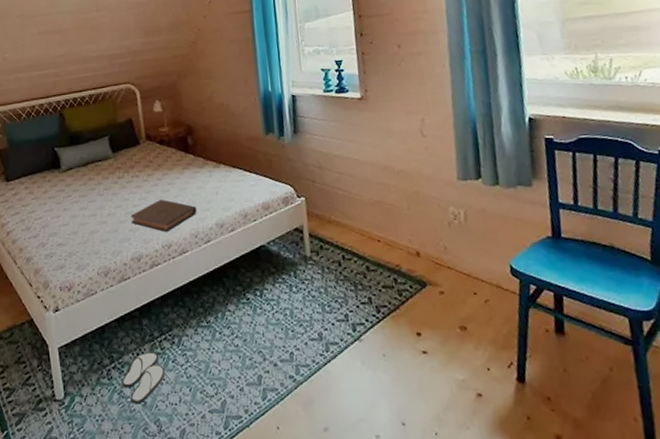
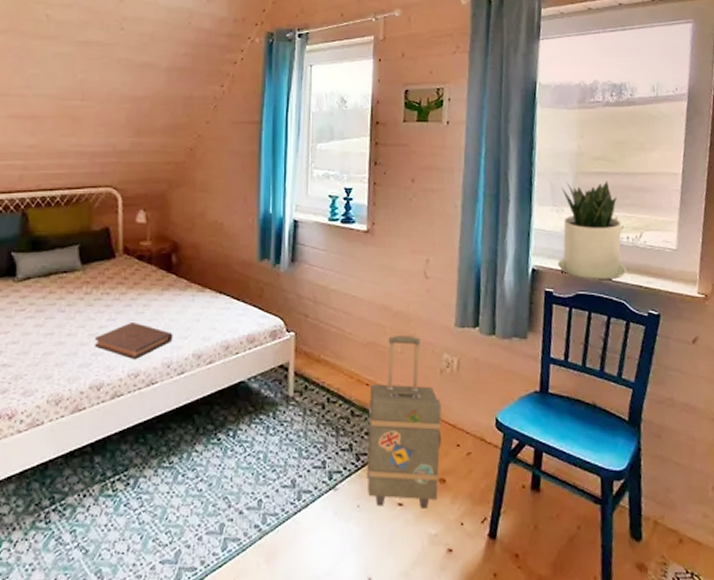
slippers: present [121,352,166,404] -> none [61,494,115,553]
suitcase: none [382,192,461,356] -> present [366,336,442,509]
planter: none [549,24,630,124] -> present [557,181,627,281]

